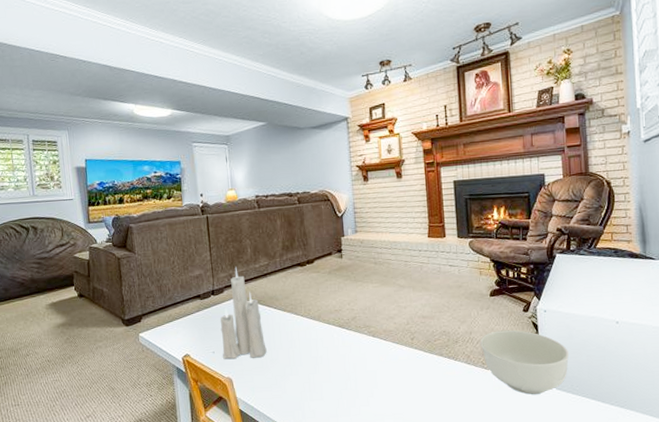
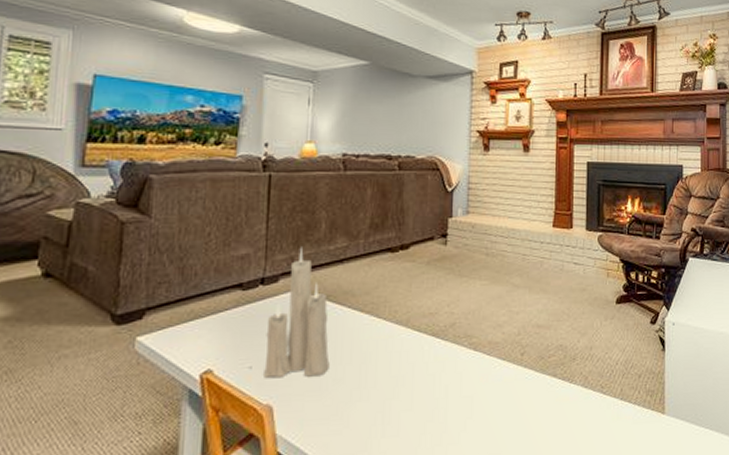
bowl: present [479,330,569,394] -> none [600,345,695,426]

